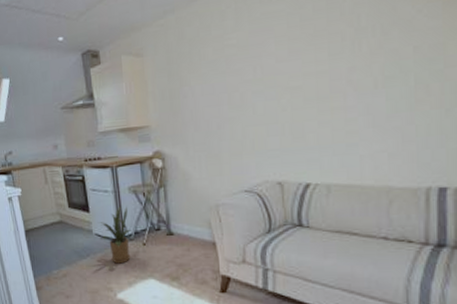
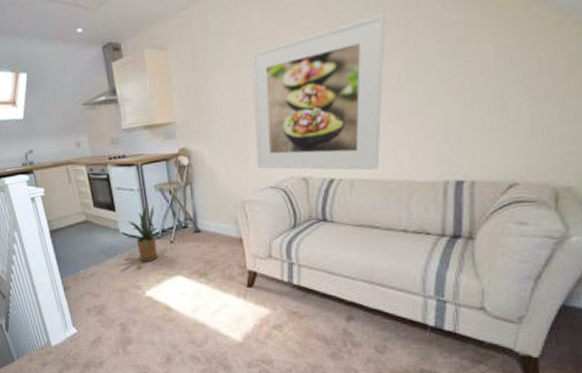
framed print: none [225,20,360,176] -> present [251,13,385,171]

